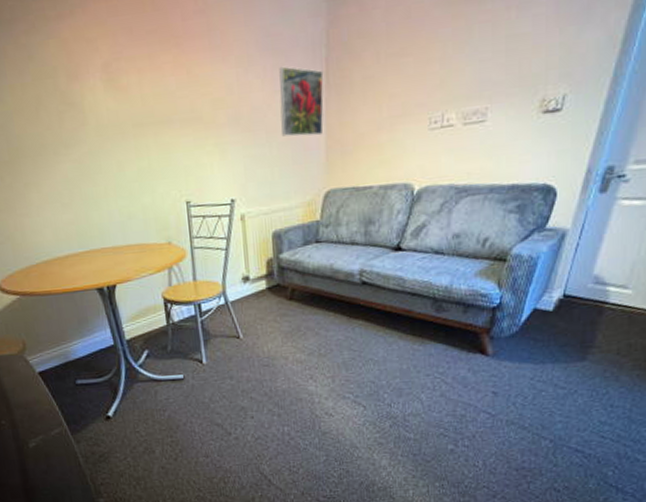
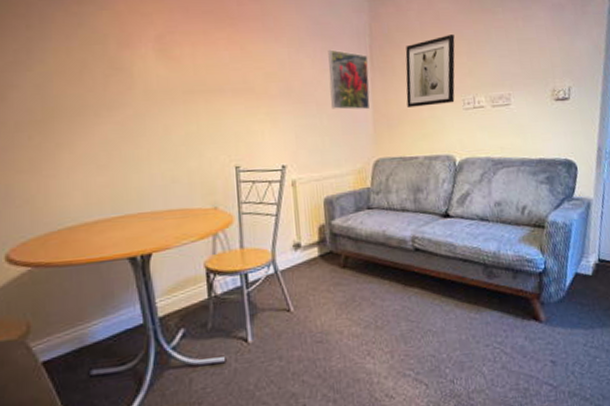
wall art: none [364,36,427,130] -> present [405,34,455,107]

